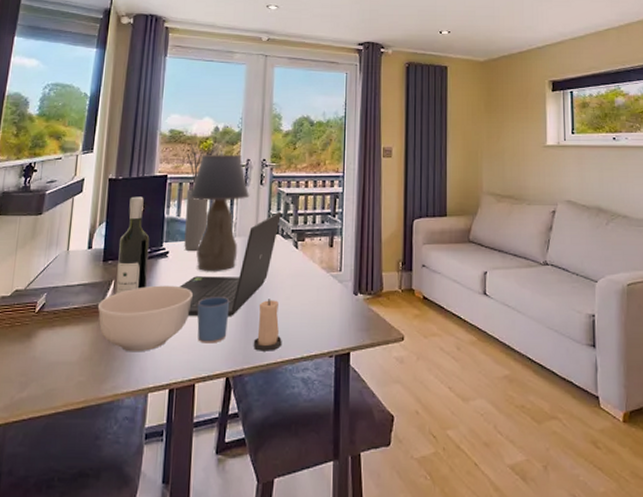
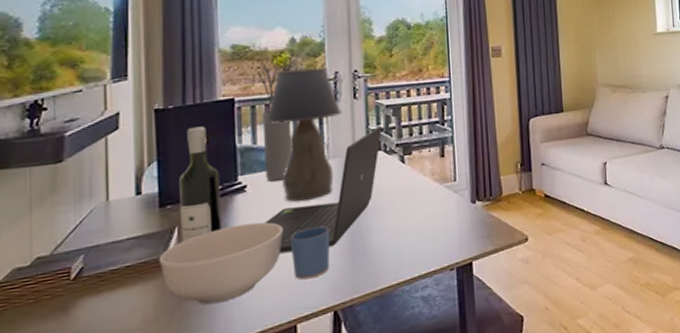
candle: present [253,299,282,351] -> none [362,220,396,277]

